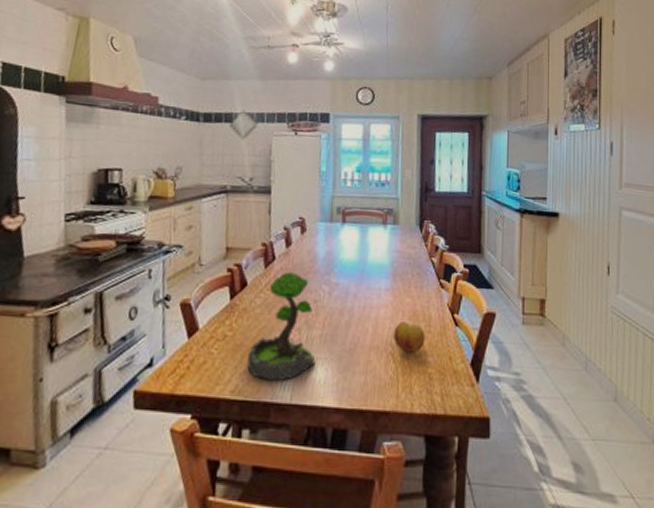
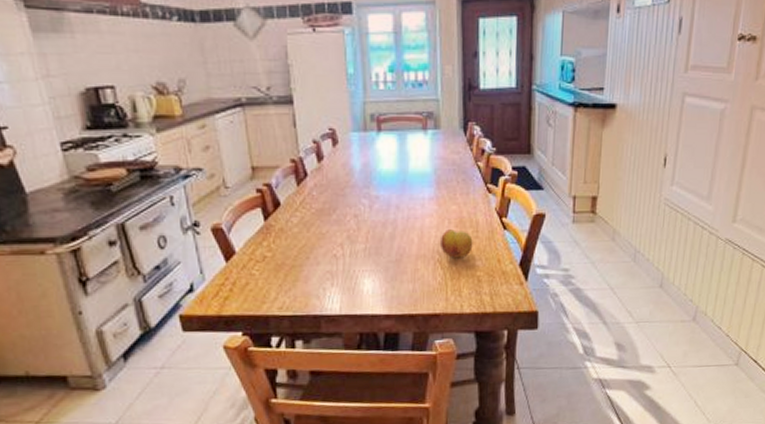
plant: present [247,272,316,382] -> none [292,188,362,296]

